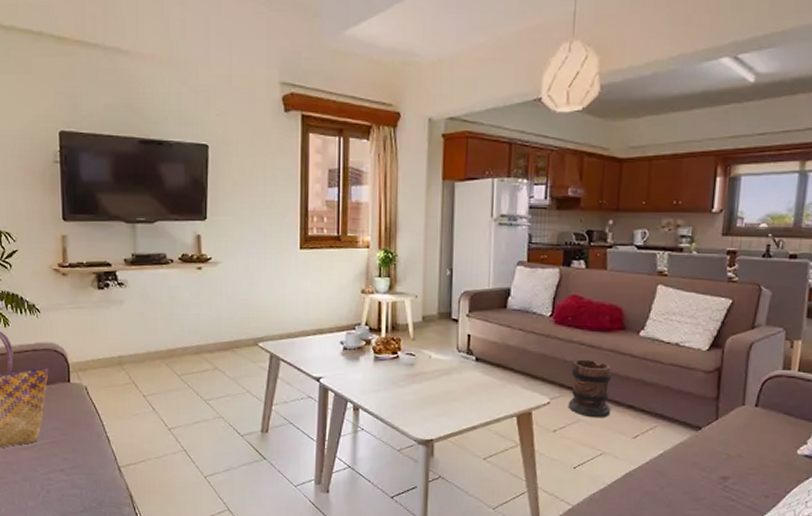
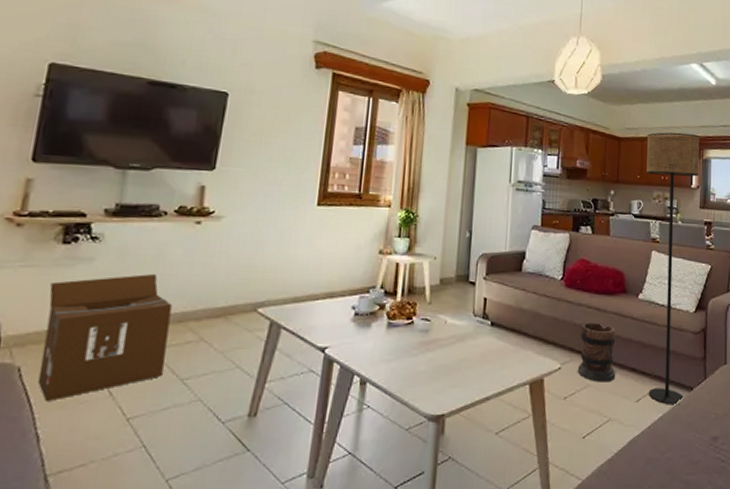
cardboard box: none [95,313,190,413] -> present [37,273,172,401]
floor lamp: none [647,147,728,444] -> present [647,132,700,405]

